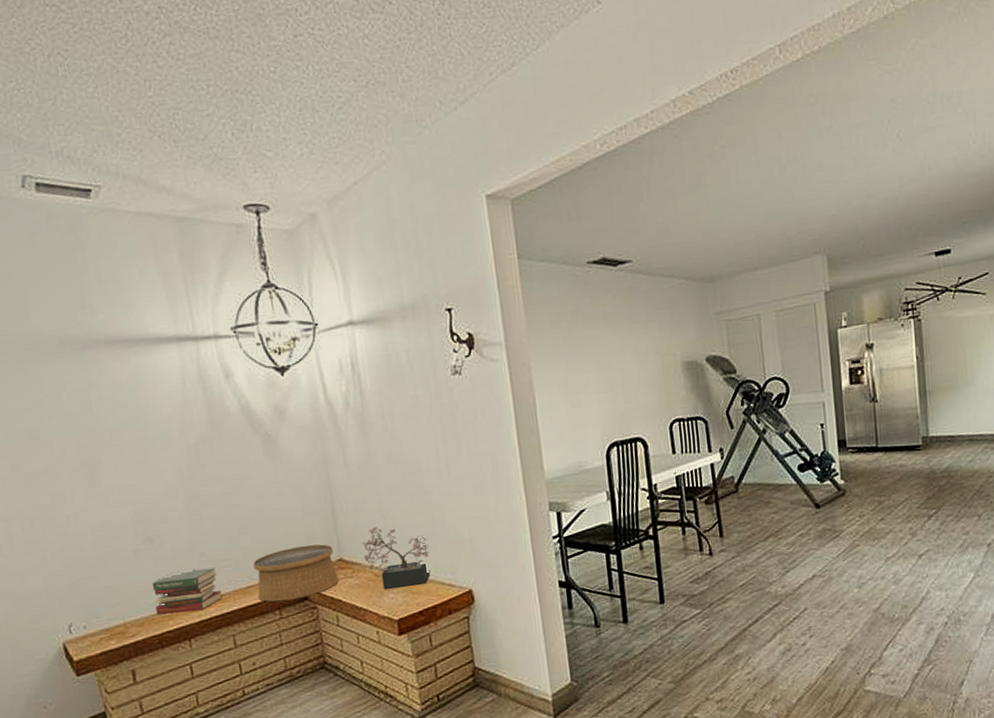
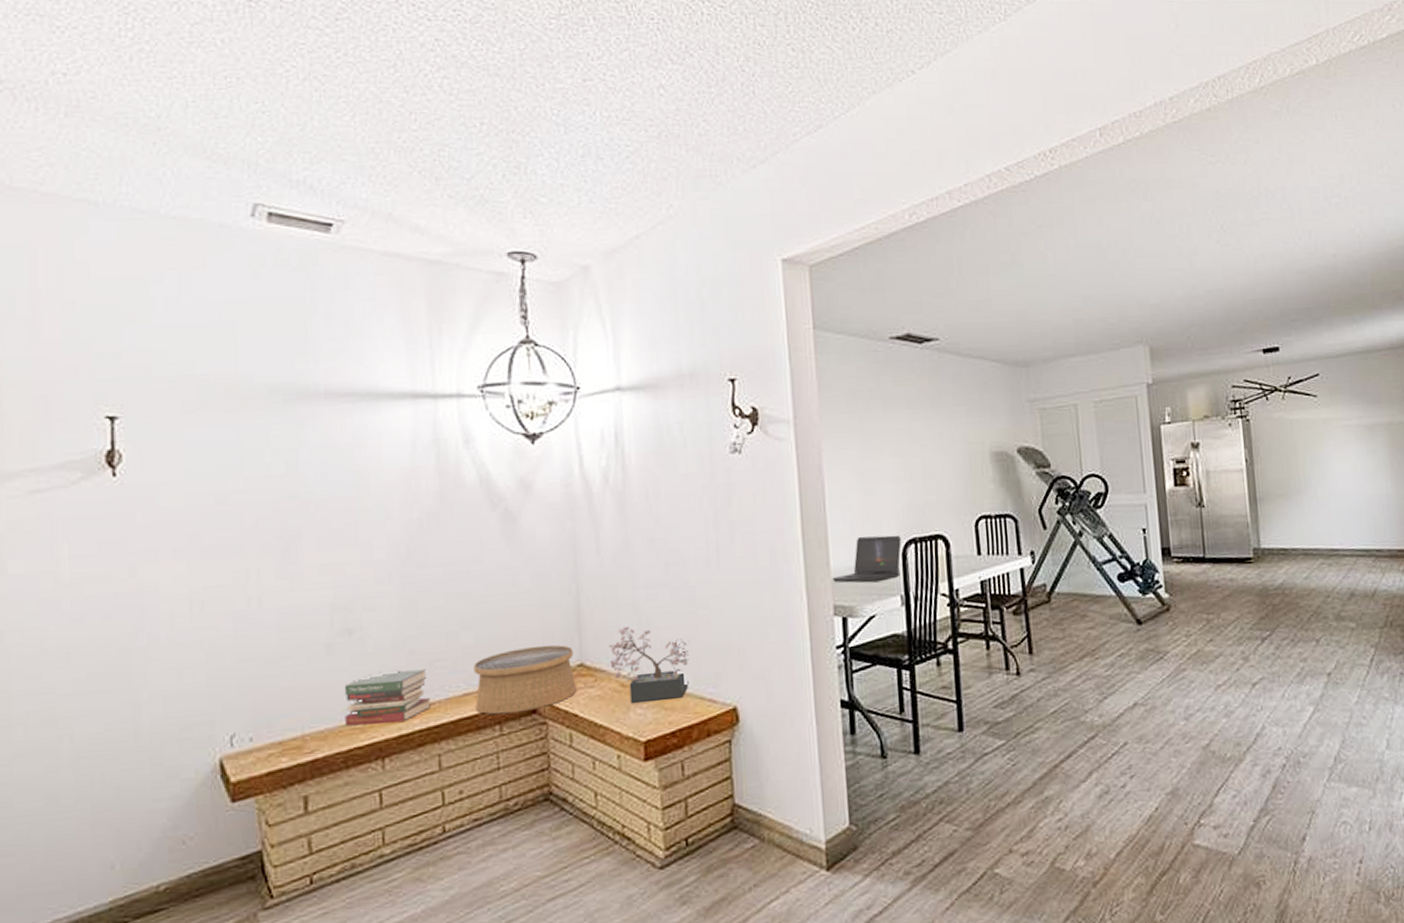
laptop computer: none [546,439,605,483] -> present [832,535,901,583]

